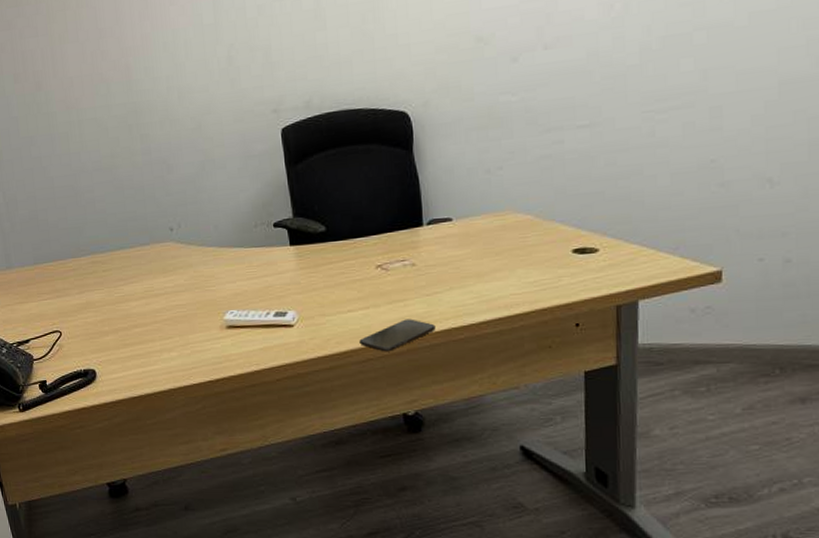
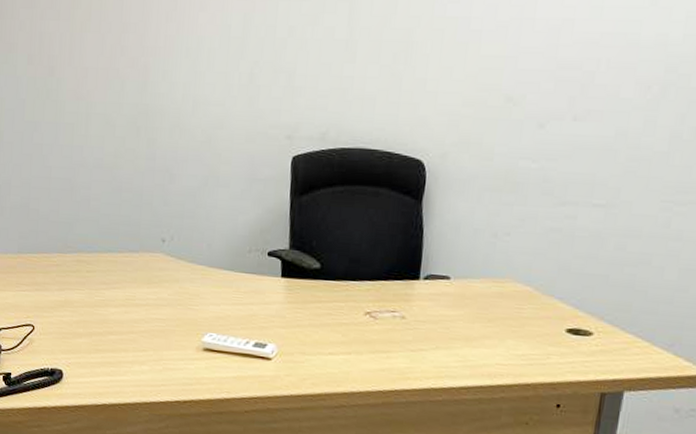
smartphone: present [359,319,436,352] -> none [335,371,415,402]

